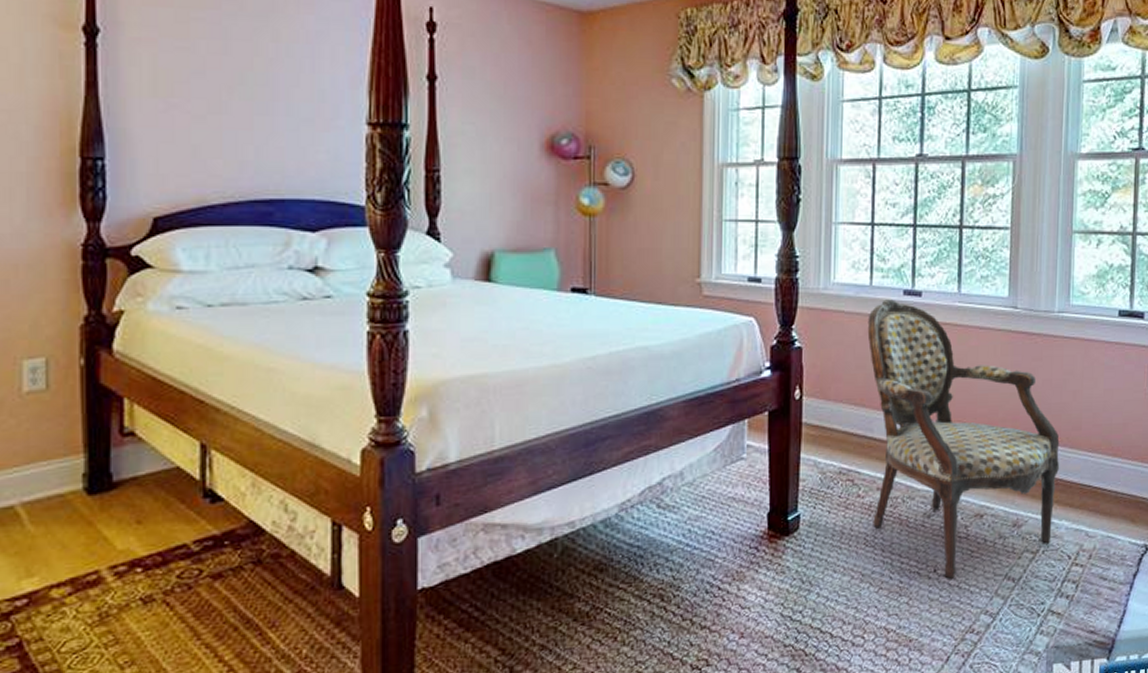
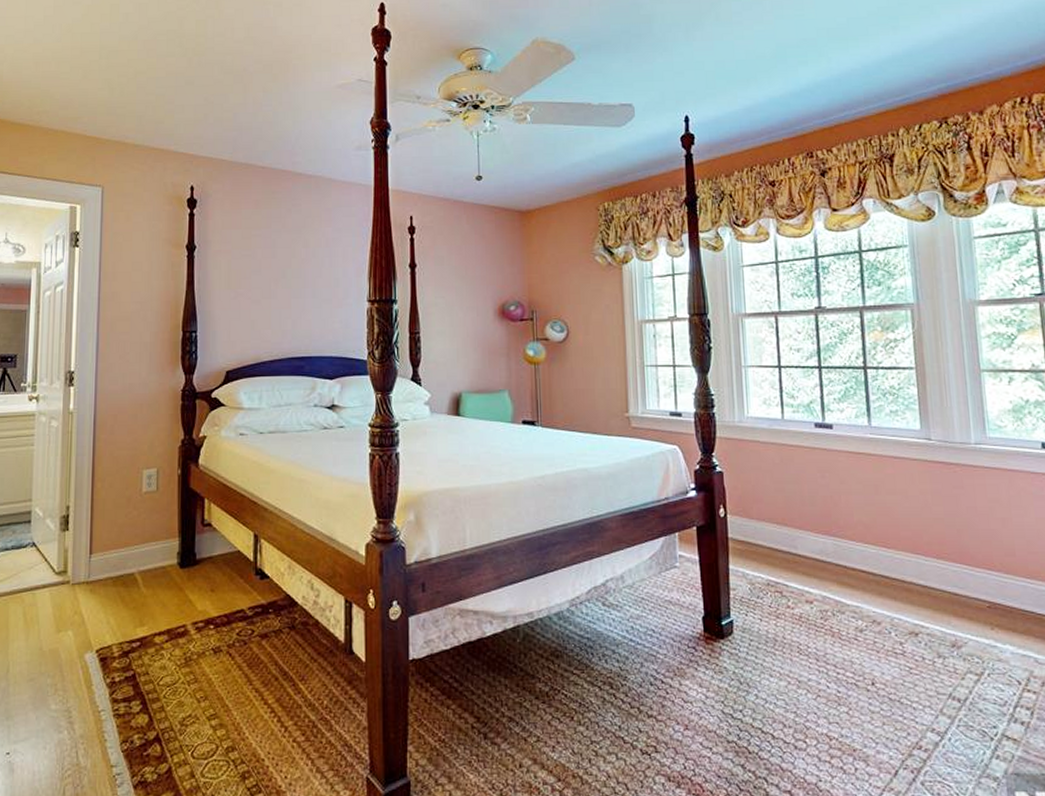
armchair: present [867,299,1060,579] -> none [782,431,997,693]

